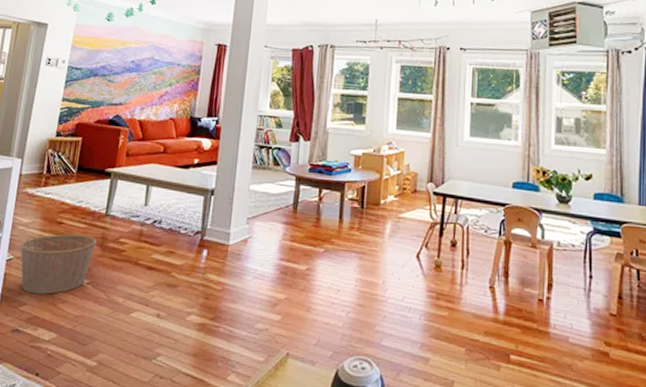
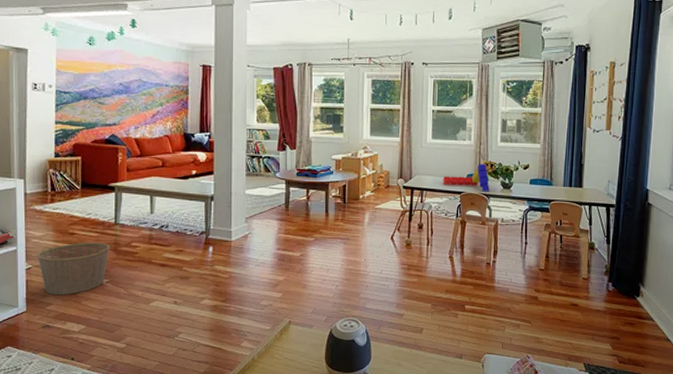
toy blocks: none [482,170,542,206] -> present [443,164,490,192]

